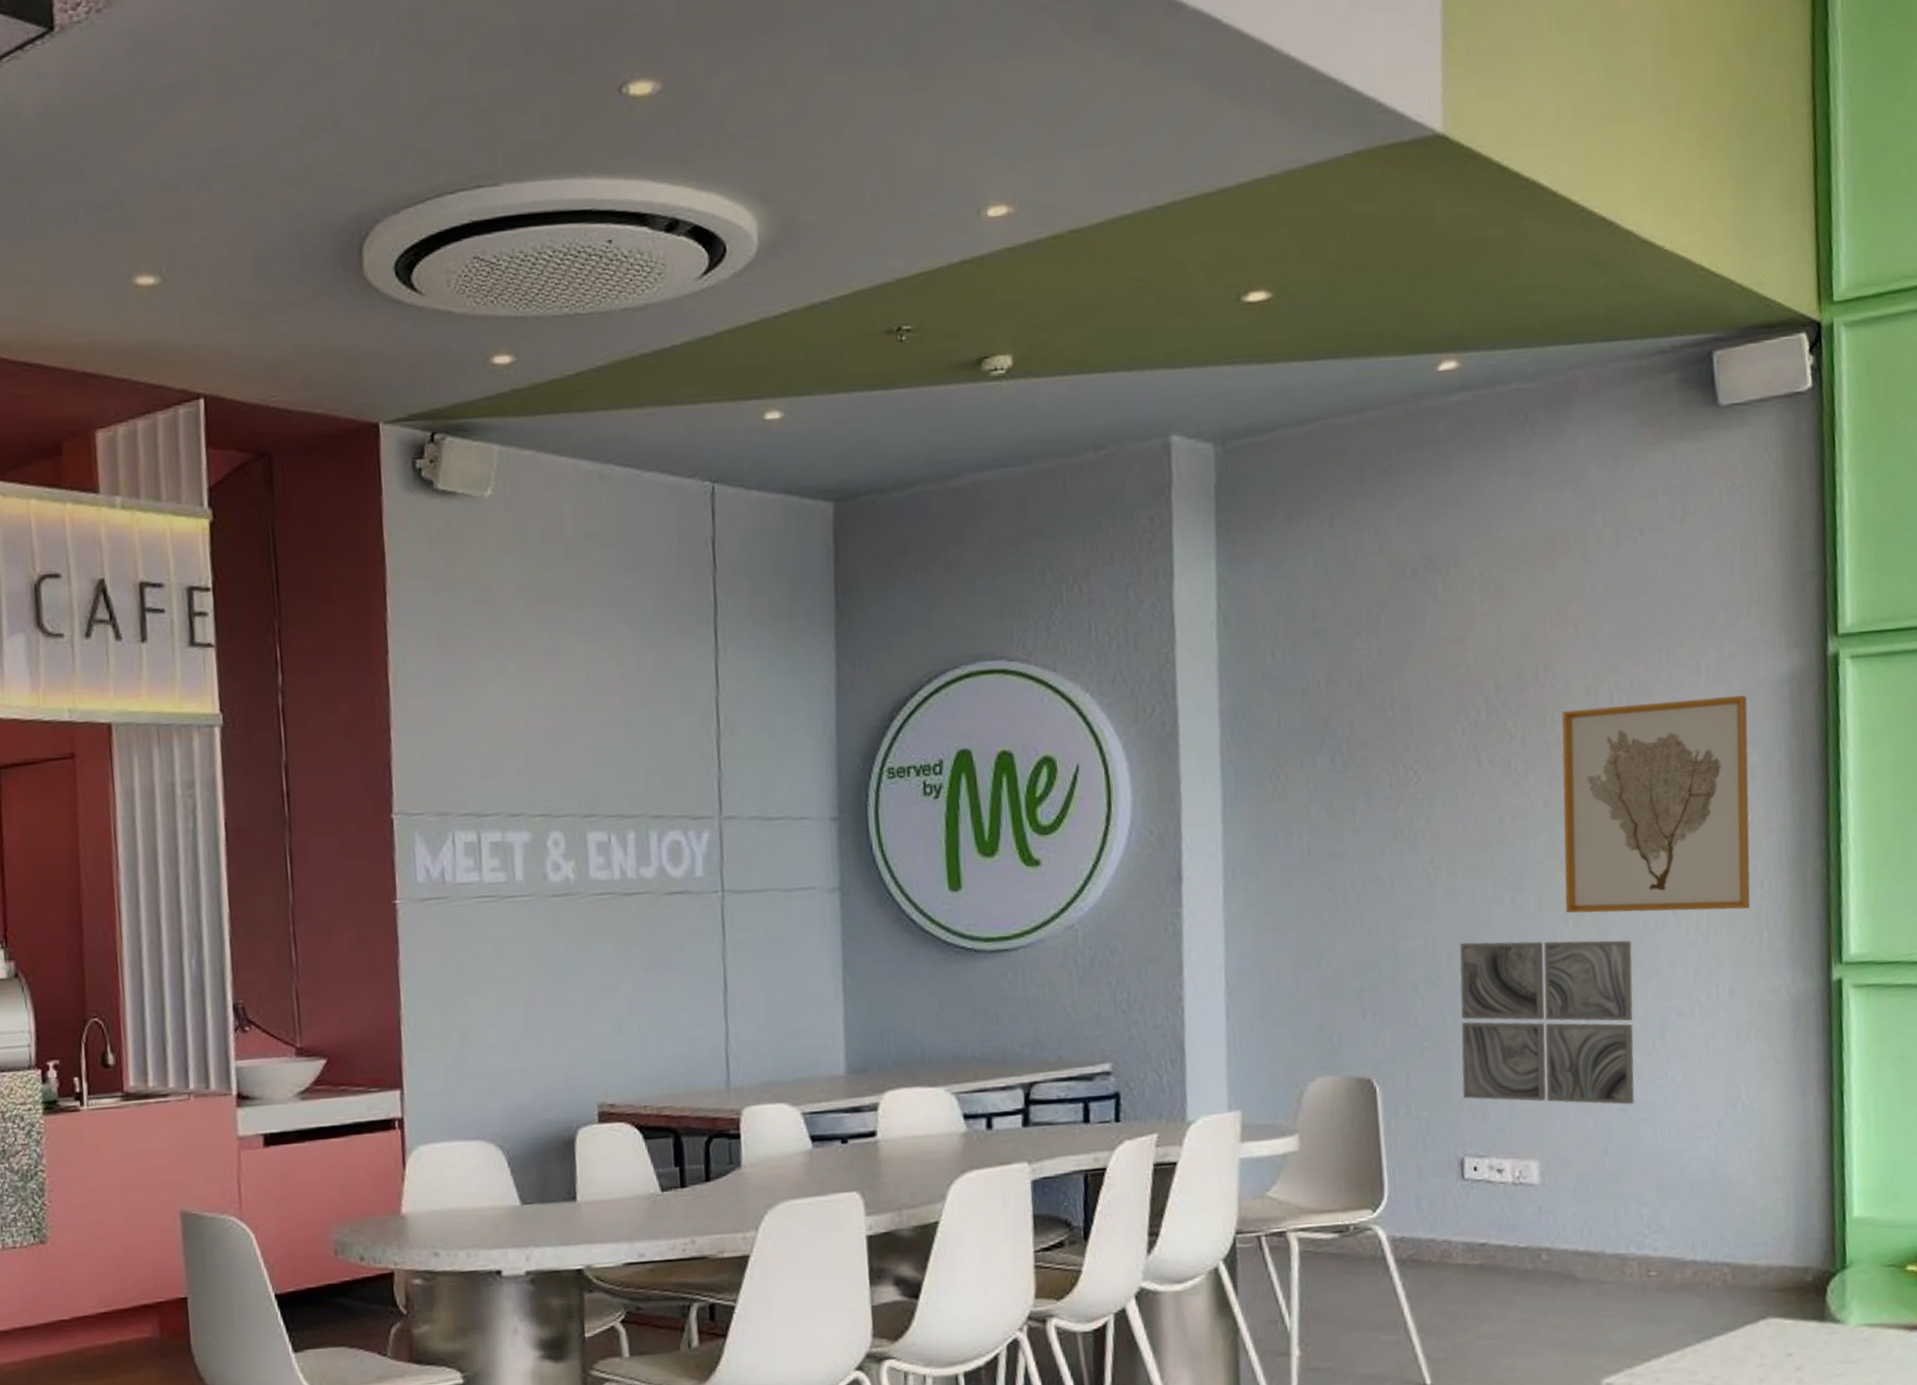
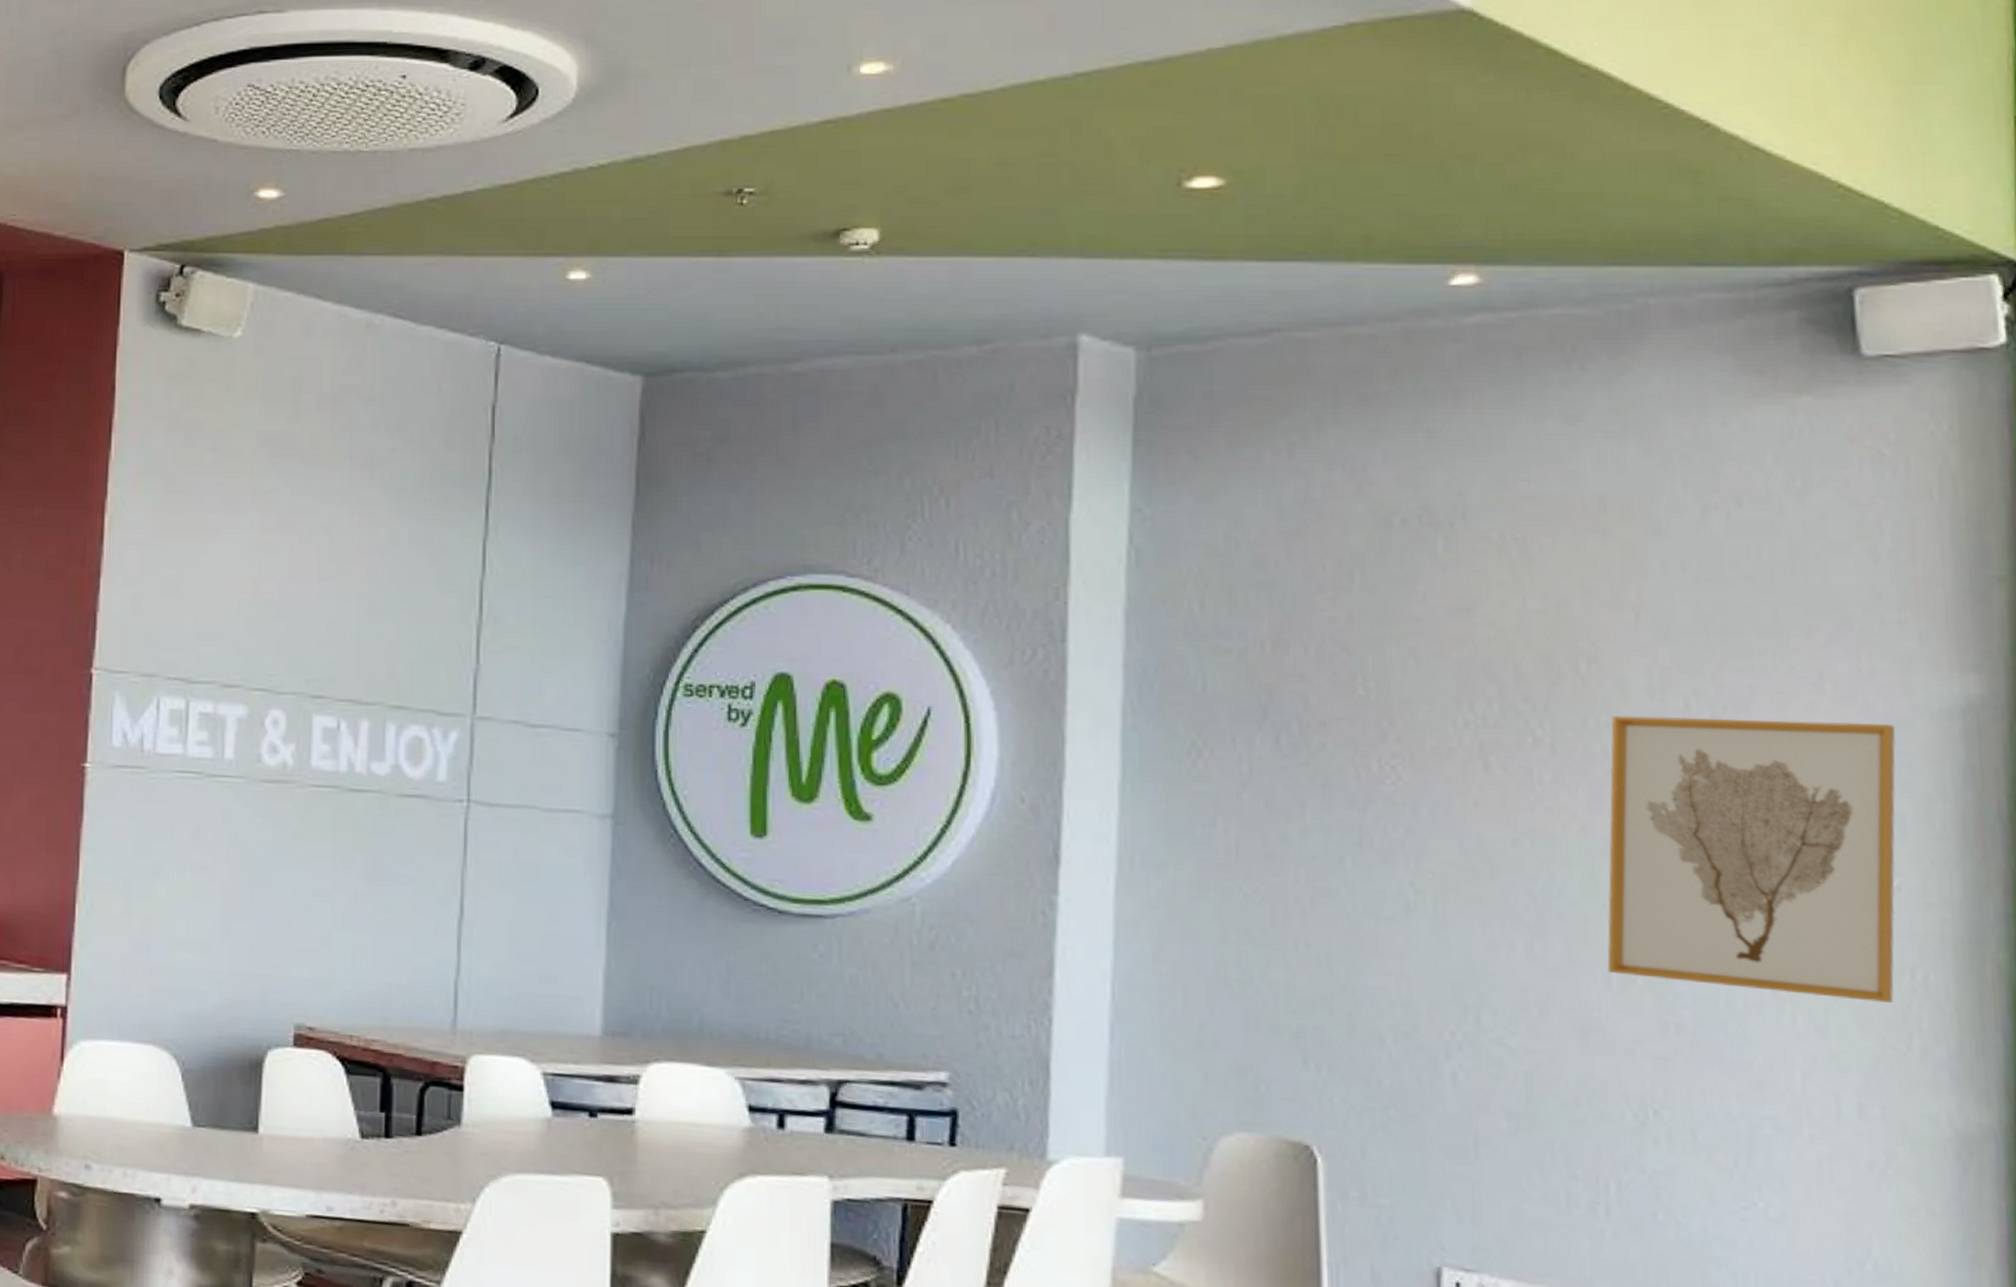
wall art: present [1459,939,1635,1105] -> none [1443,990,1708,1237]

